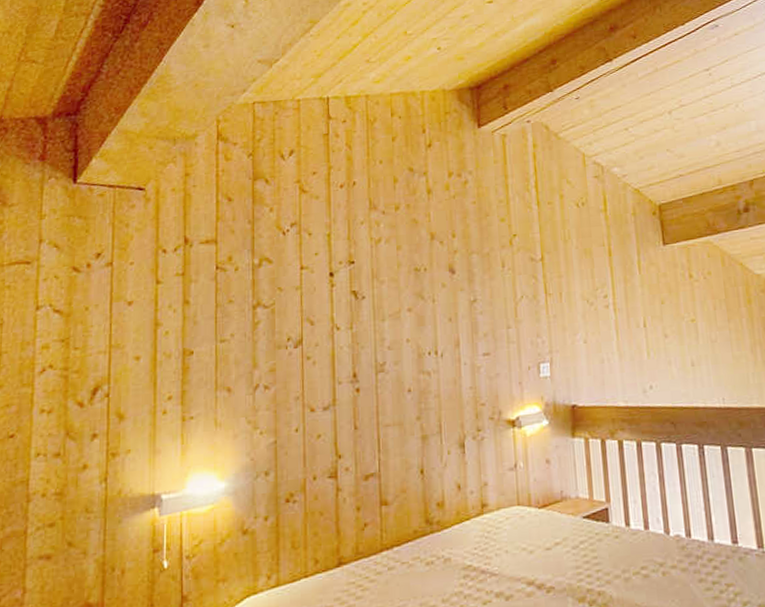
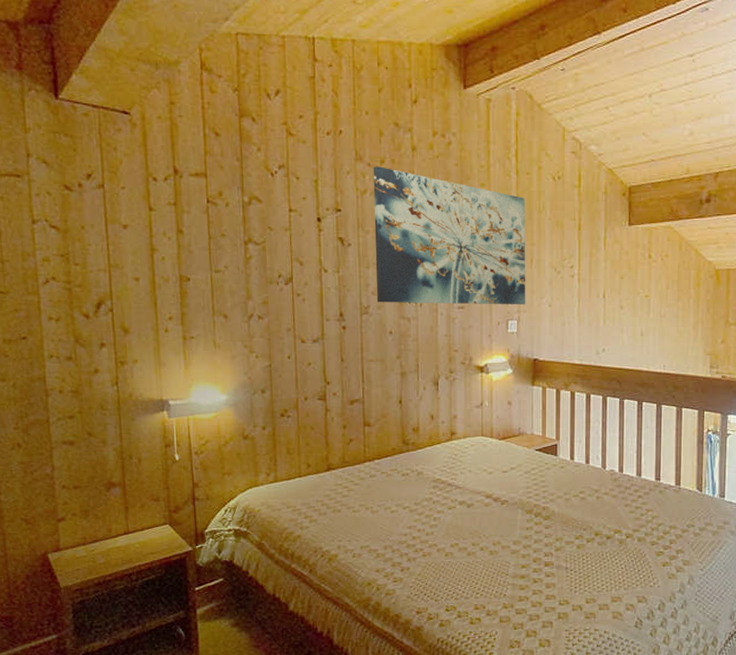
wall art: none [387,213,558,358] -> present [373,166,526,306]

